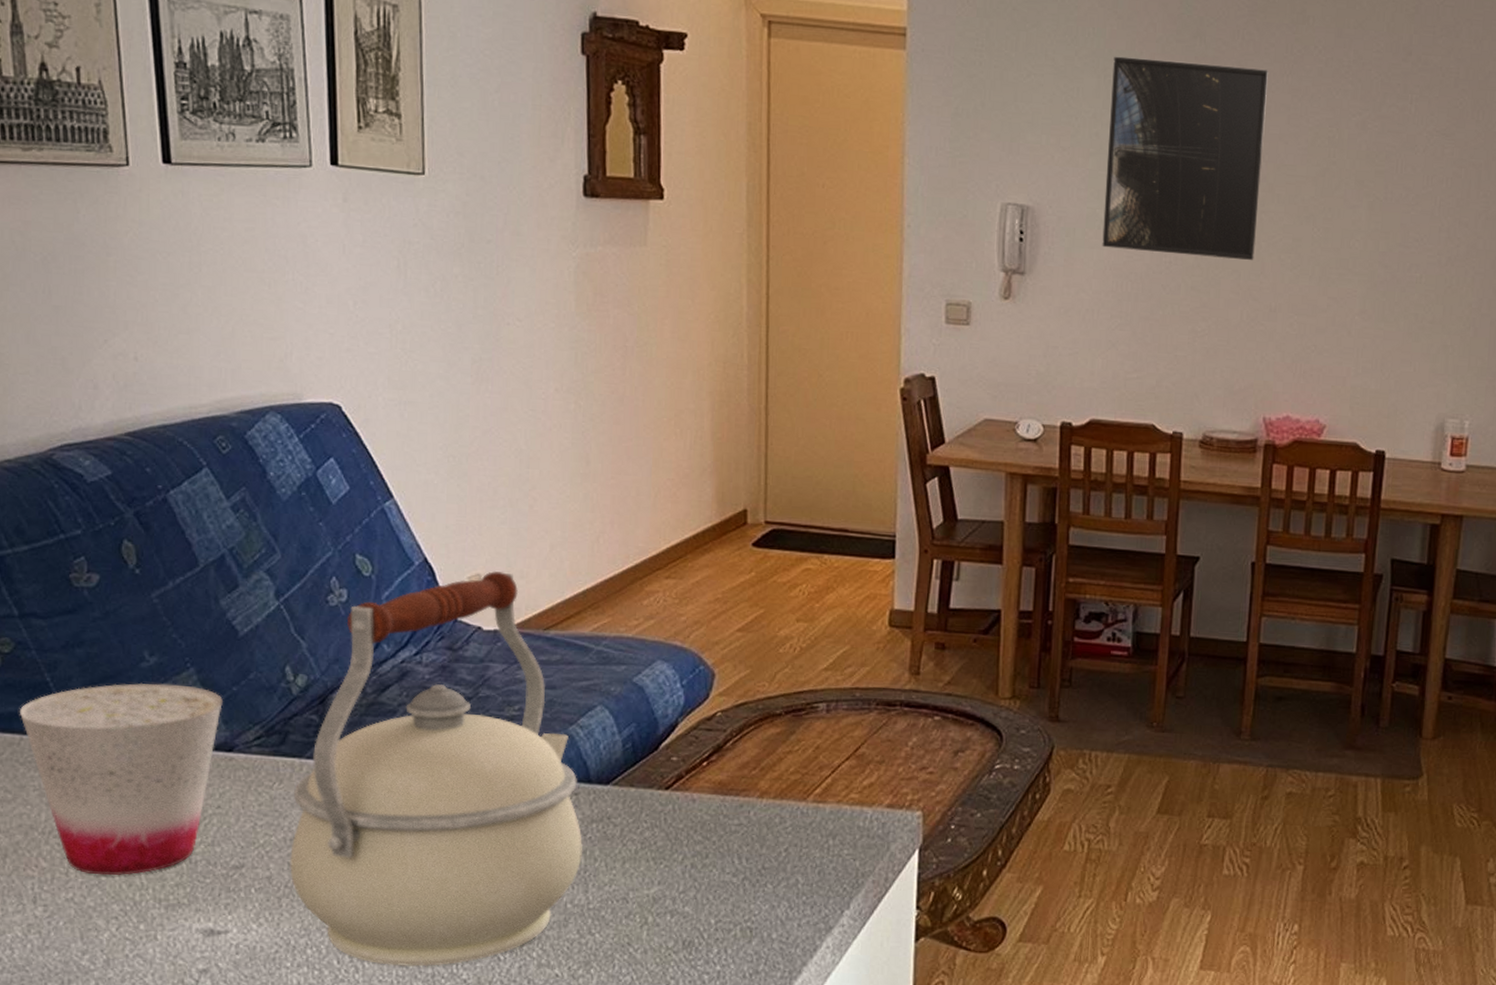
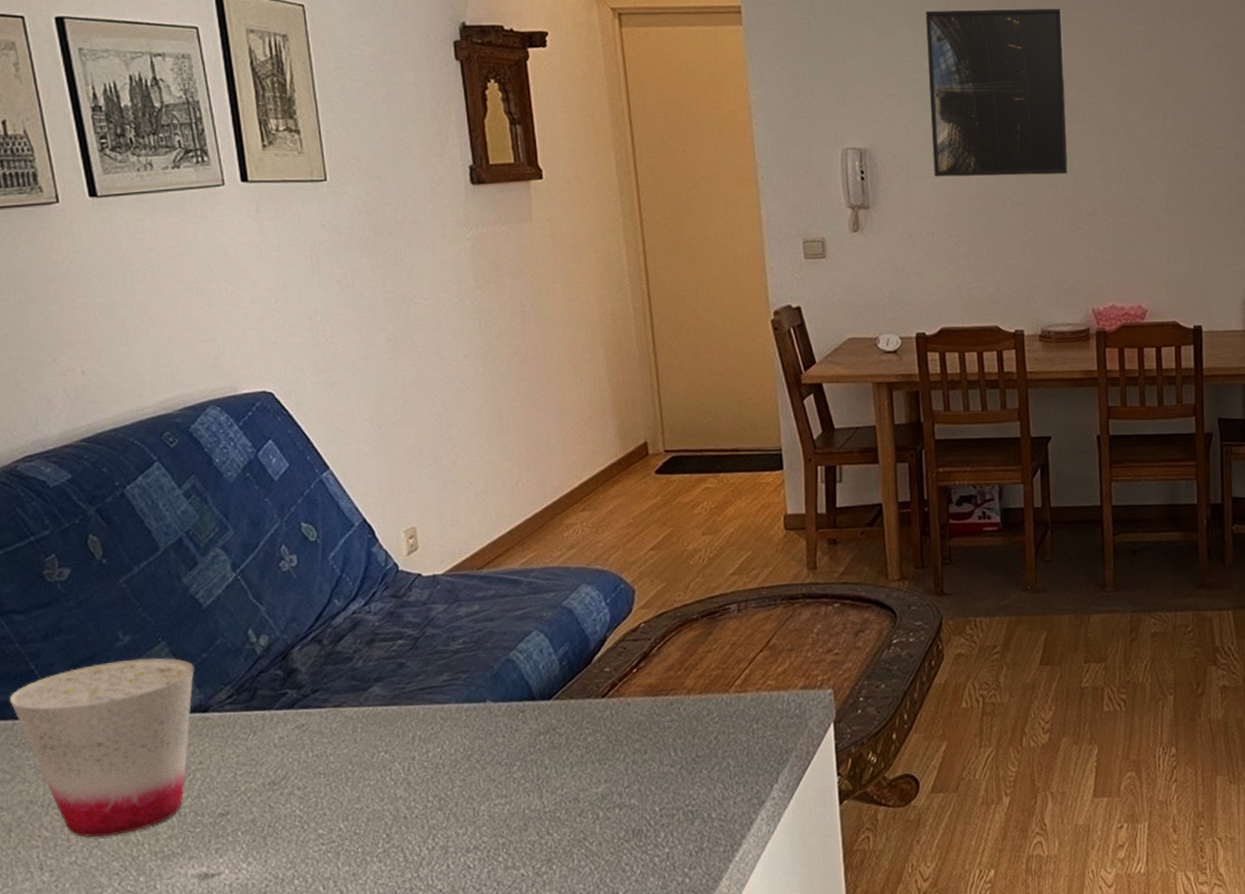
kettle: present [289,570,583,967] -> none [268,522,535,885]

